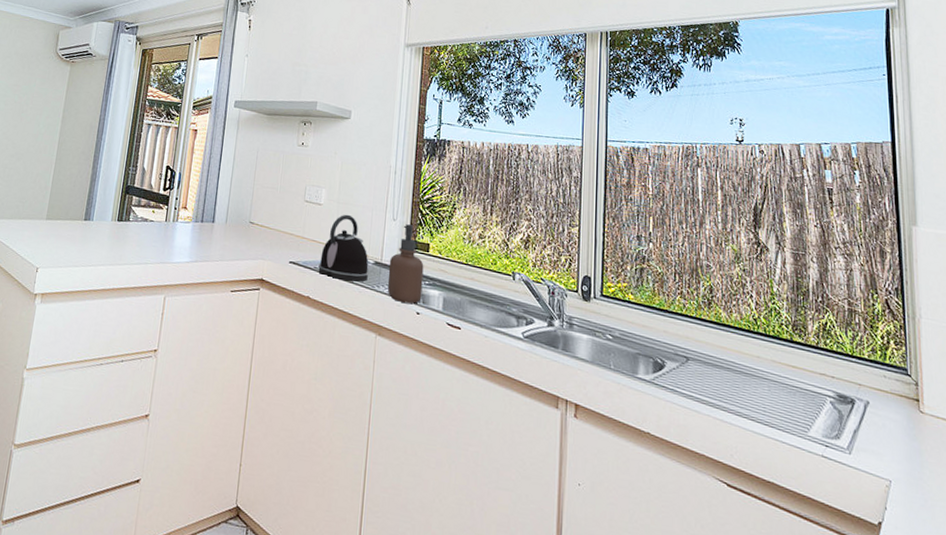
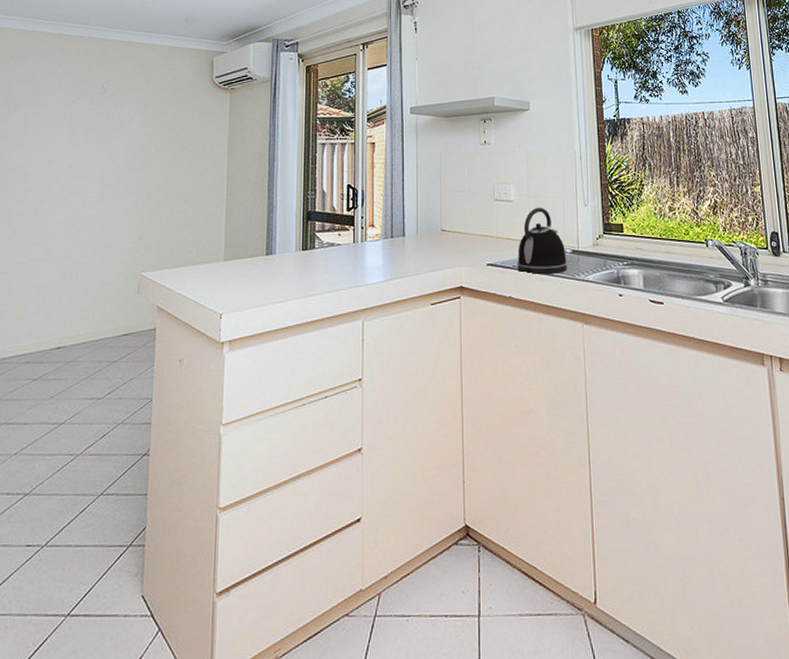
soap dispenser: present [387,224,424,304] -> none [586,208,622,287]

